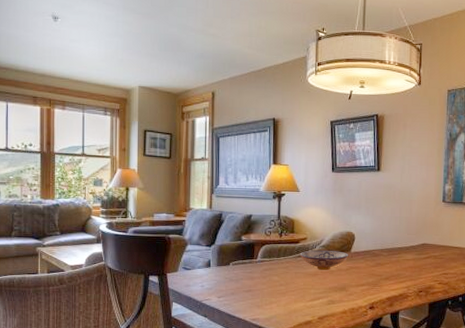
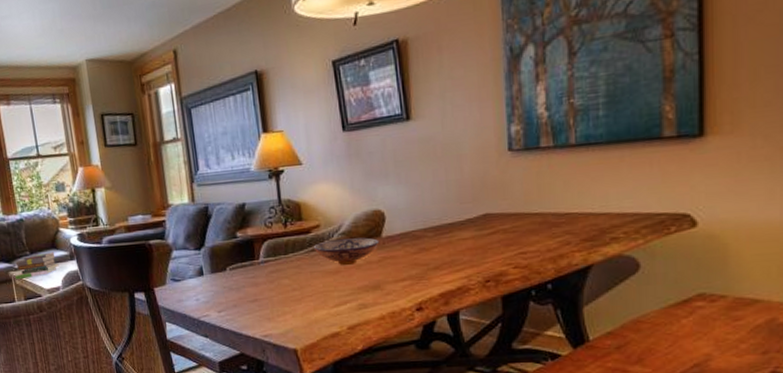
books: none [42,234,86,255] -> present [15,252,59,280]

